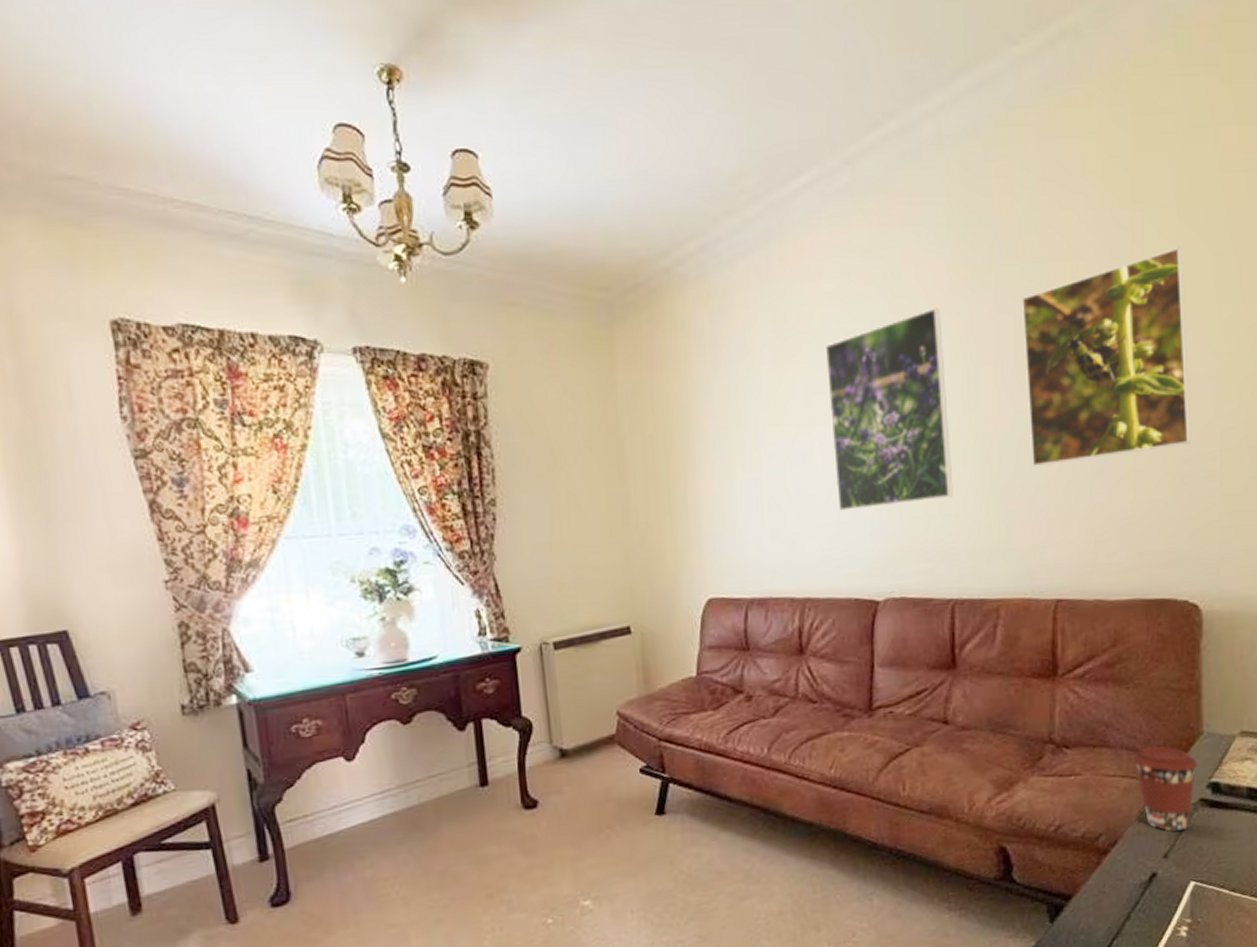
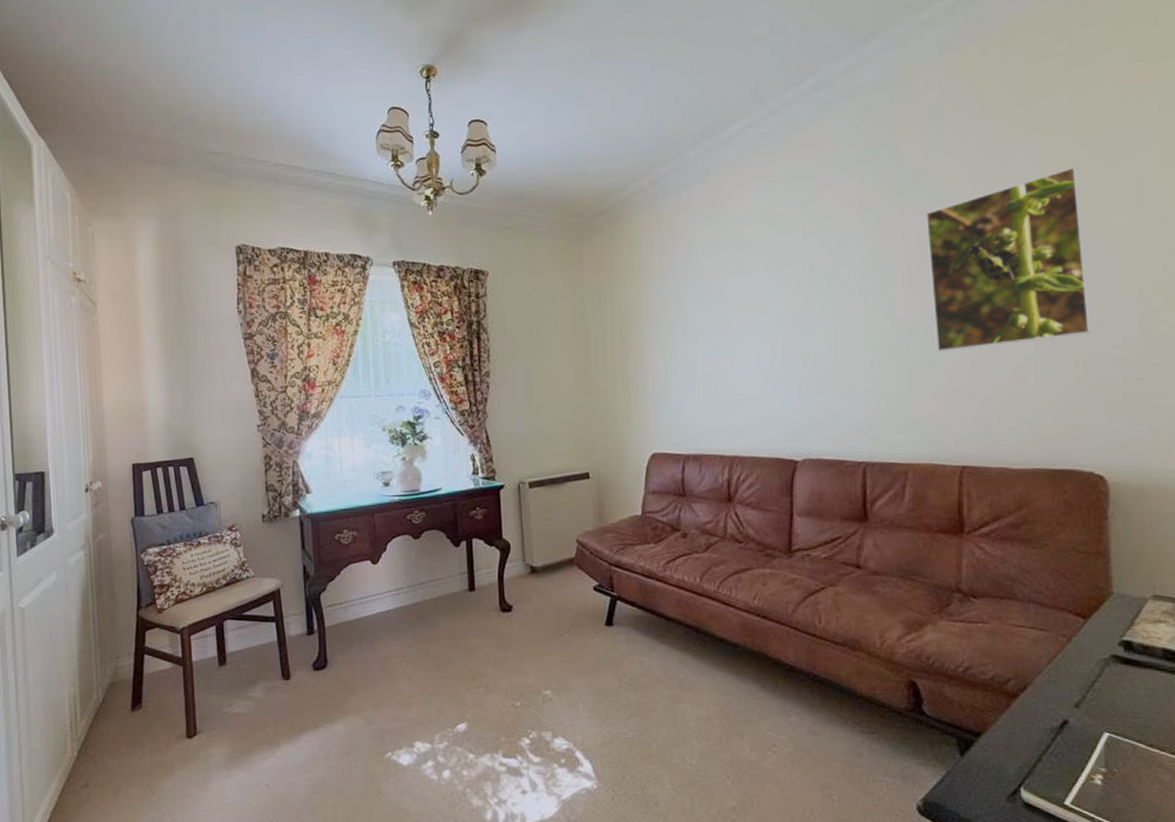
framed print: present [825,308,954,512] -> none [752,223,865,387]
coffee cup: present [1132,746,1198,832] -> none [1039,602,1109,684]

